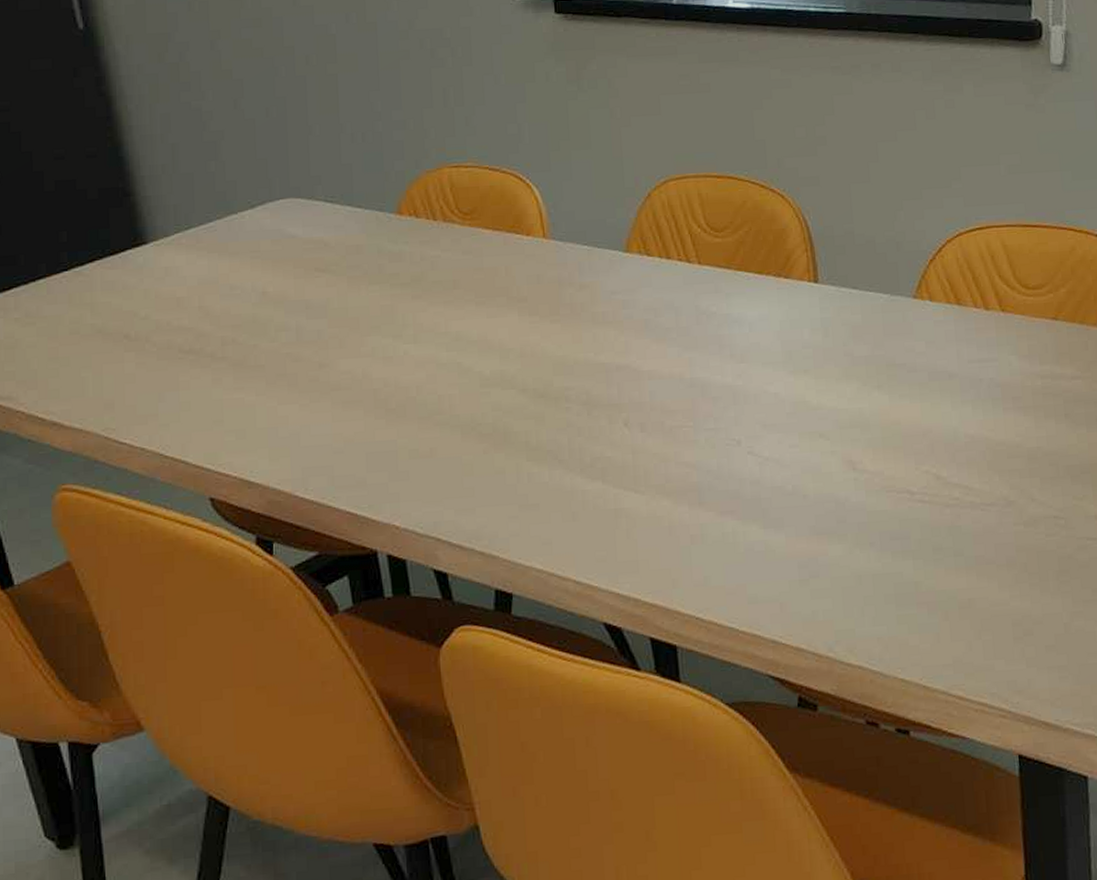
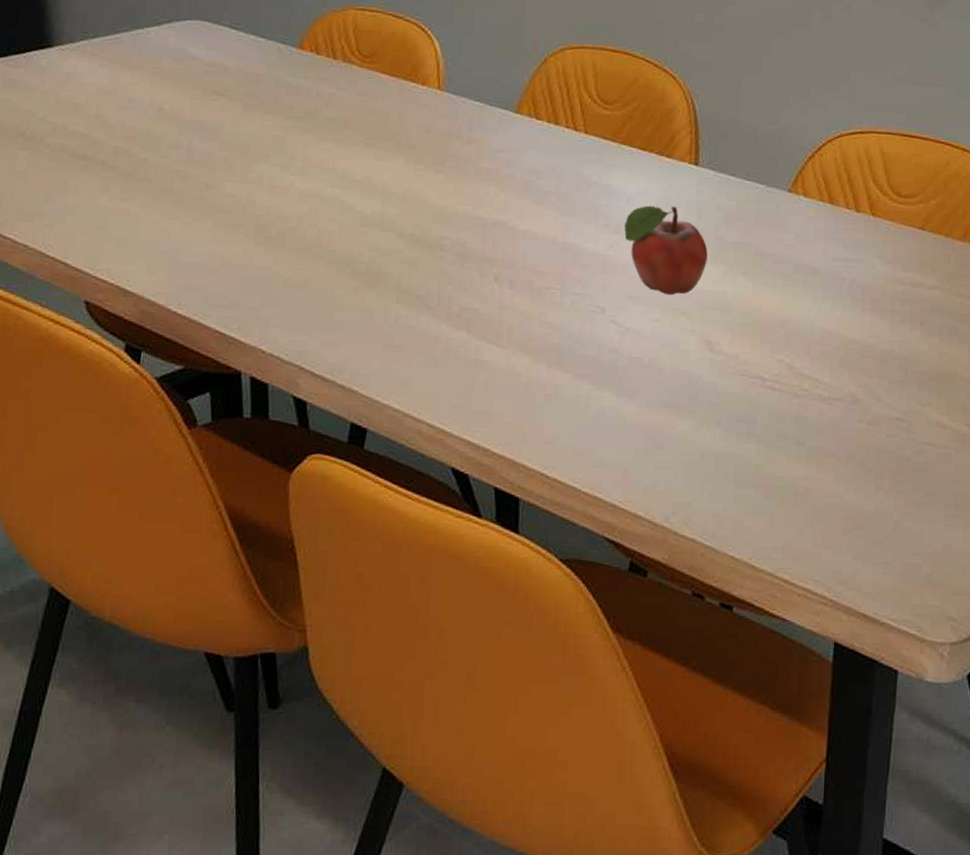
fruit: none [749,326,839,419] -> present [623,205,708,296]

